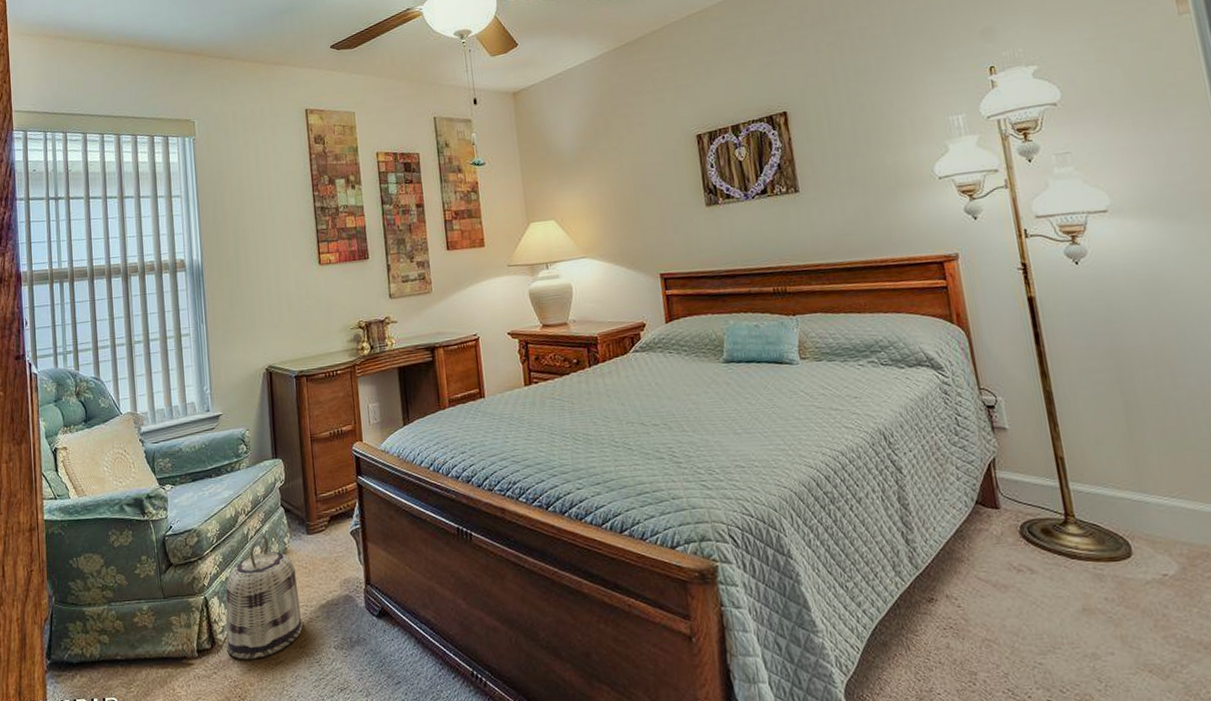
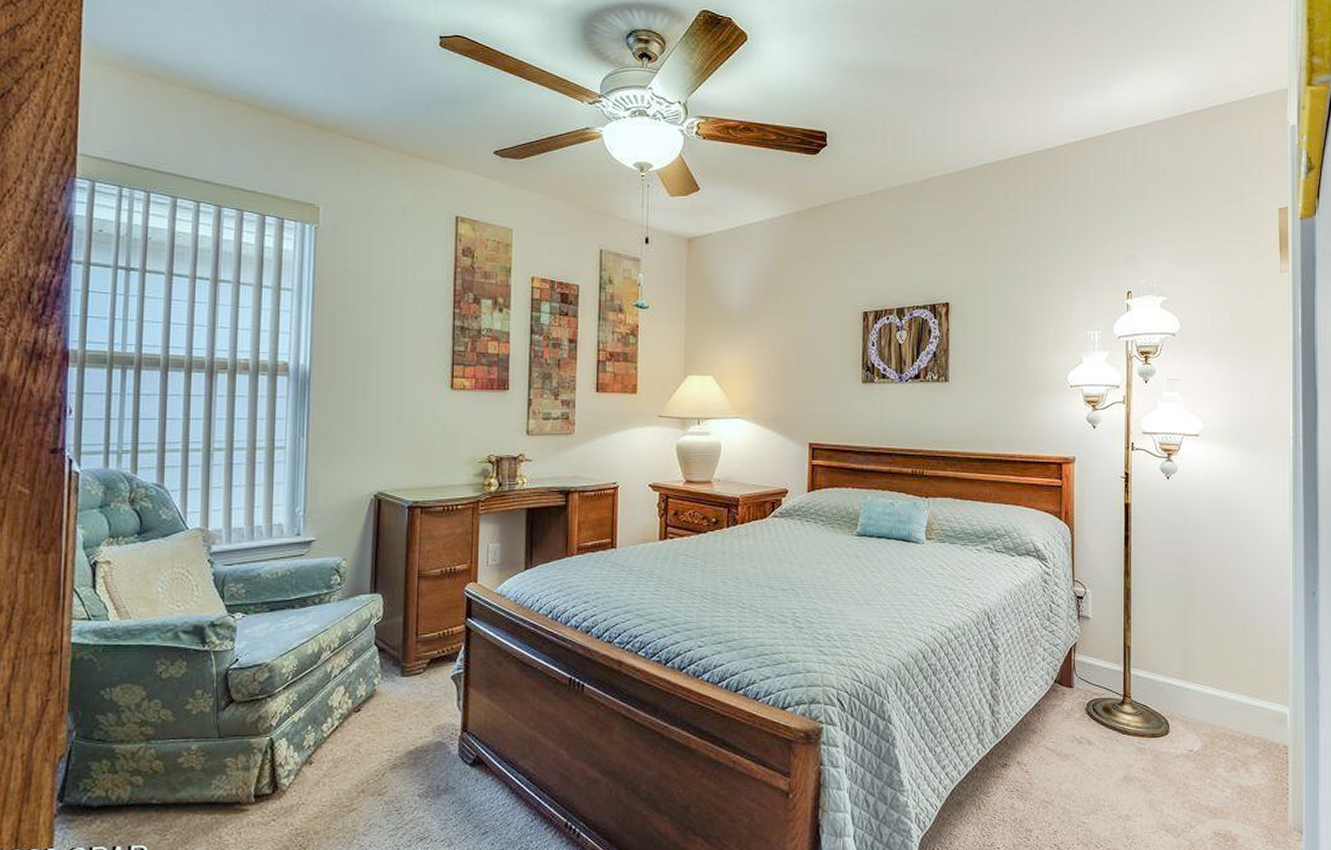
basket: present [225,535,303,660] -> none [291,674,385,807]

